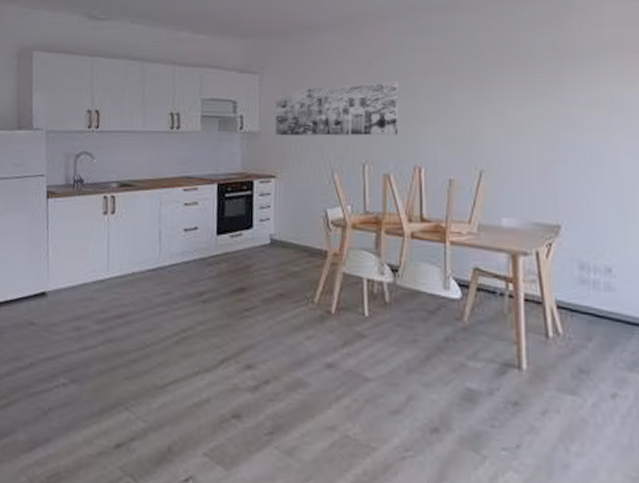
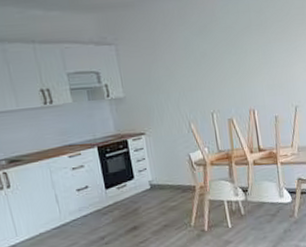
wall art: present [275,81,399,136] -> none [131,40,234,99]

